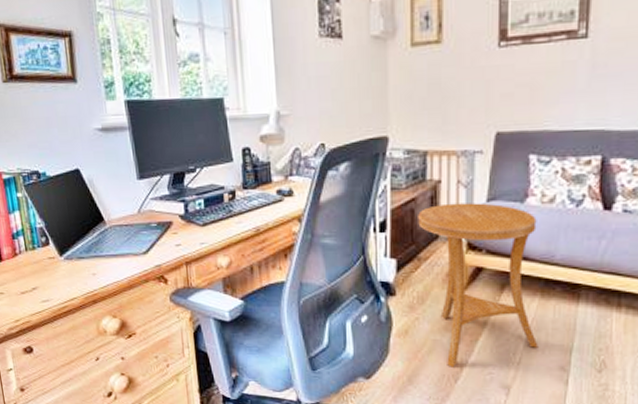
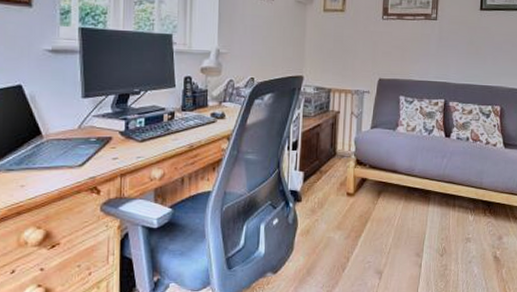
side table: present [418,203,538,367] -> none [321,129,404,259]

